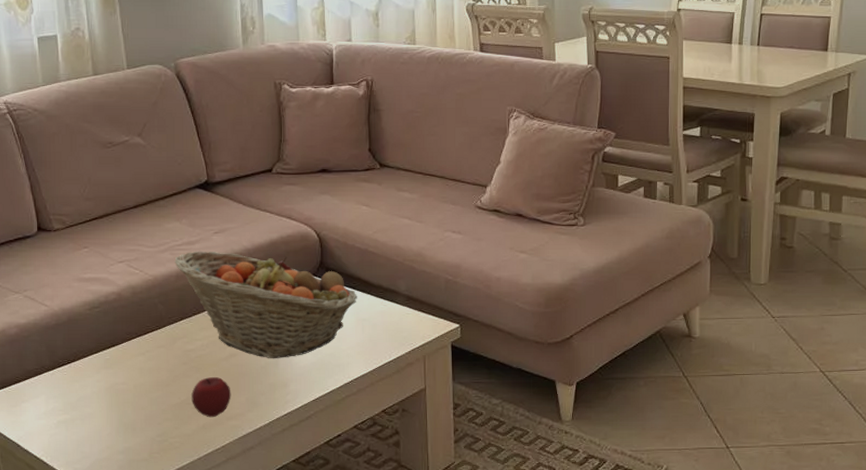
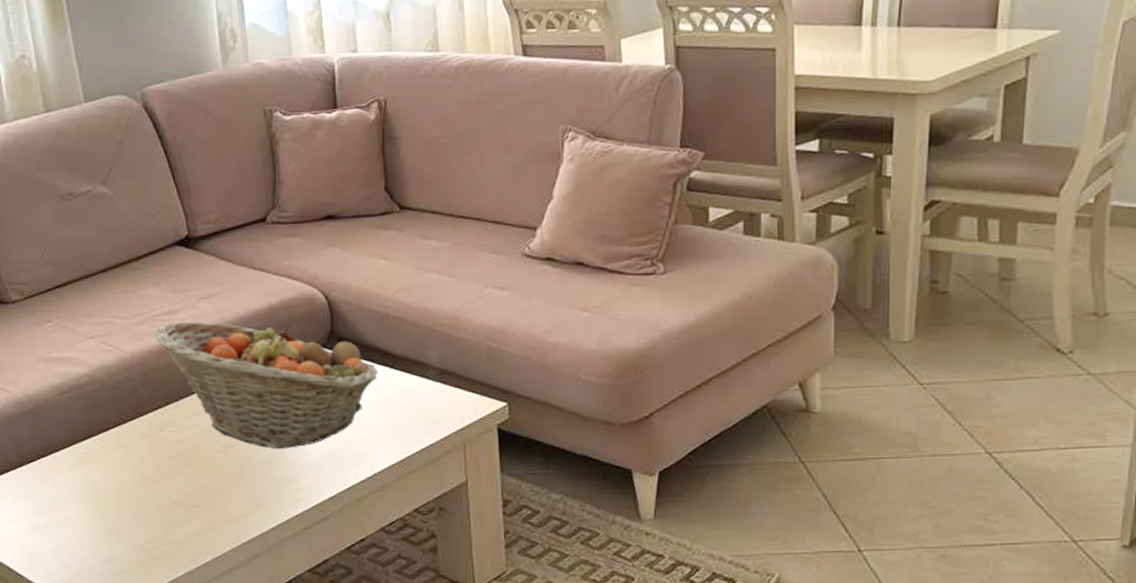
apple: present [191,377,231,418] -> none [183,472,231,520]

